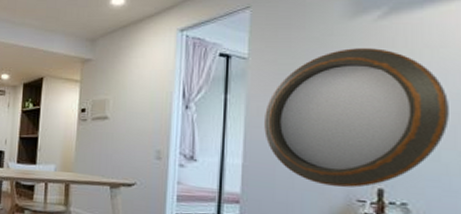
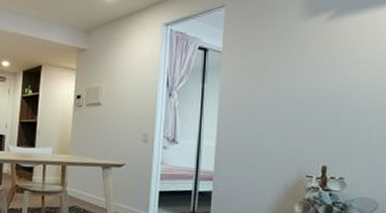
home mirror: present [264,48,449,188] -> none [234,45,377,165]

